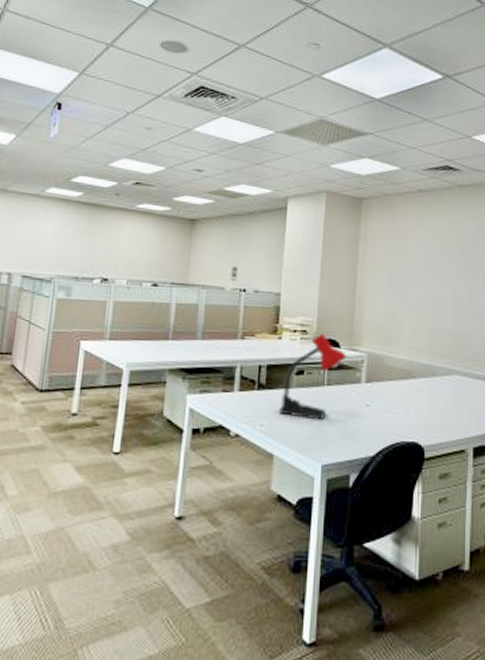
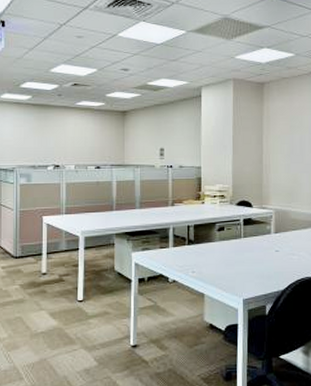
desk lamp: present [279,333,347,421] -> none [207,196,258,265]

